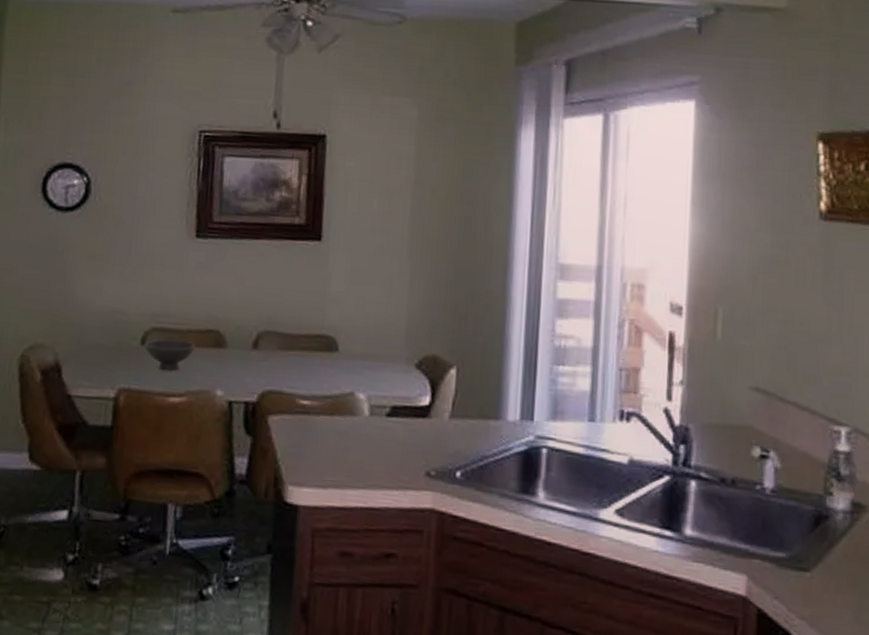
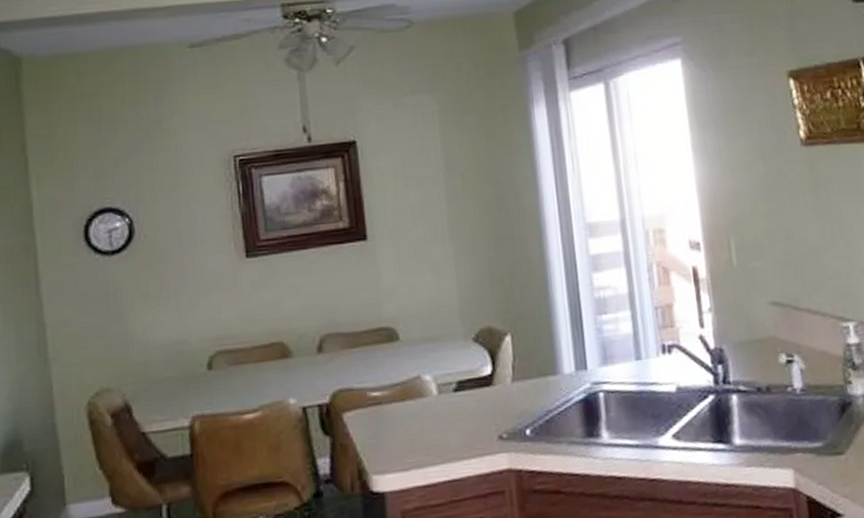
bowl: present [144,339,195,372] -> none [212,358,262,390]

